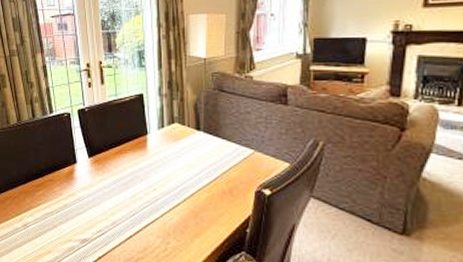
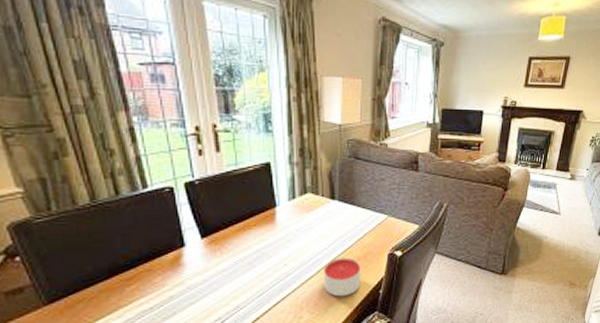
candle: none [190,189,226,230] -> present [324,257,361,297]

